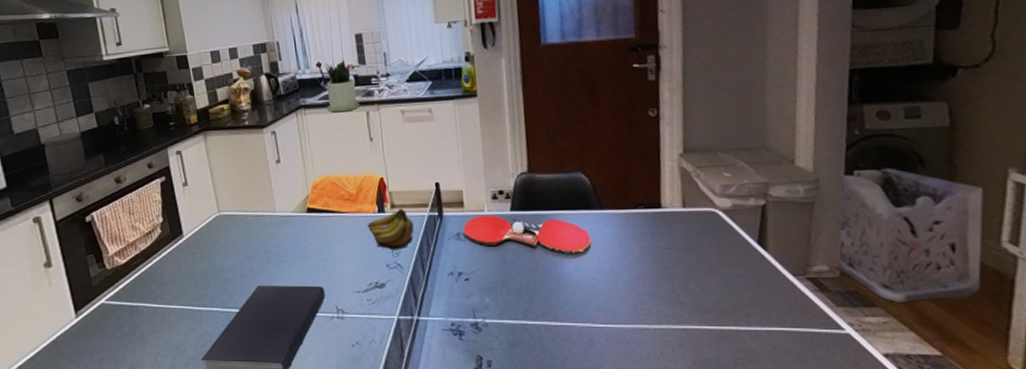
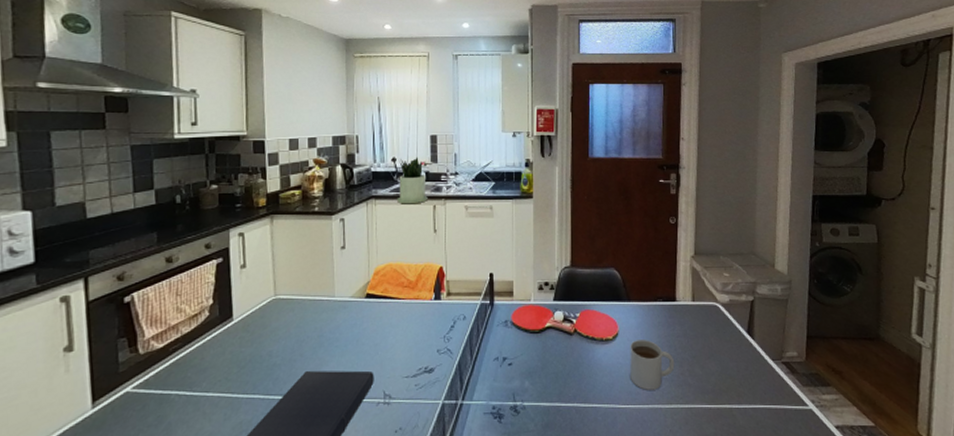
jar: present [43,131,87,176] -> none [88,207,137,253]
fruit: present [367,209,414,250] -> none [423,296,467,336]
mug: none [605,252,663,308] -> present [629,340,675,390]
laundry basket: present [833,167,983,303] -> none [801,273,900,382]

